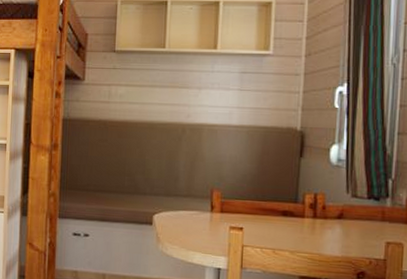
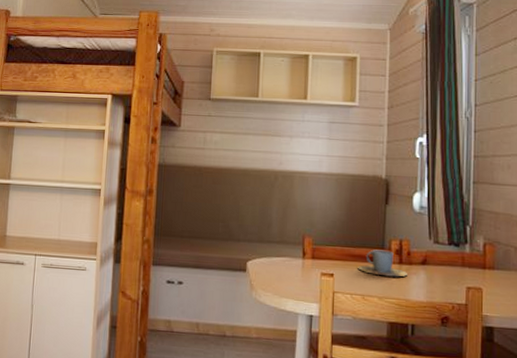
cup: none [269,203,322,231] -> present [358,249,407,277]

